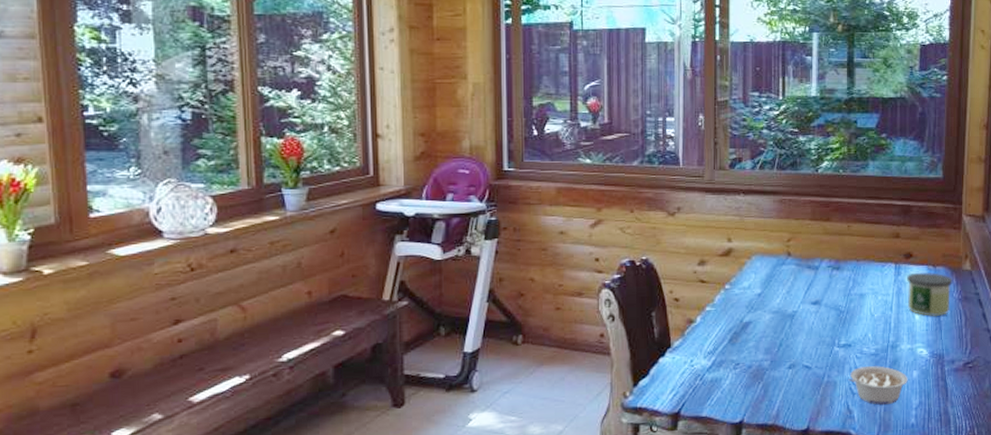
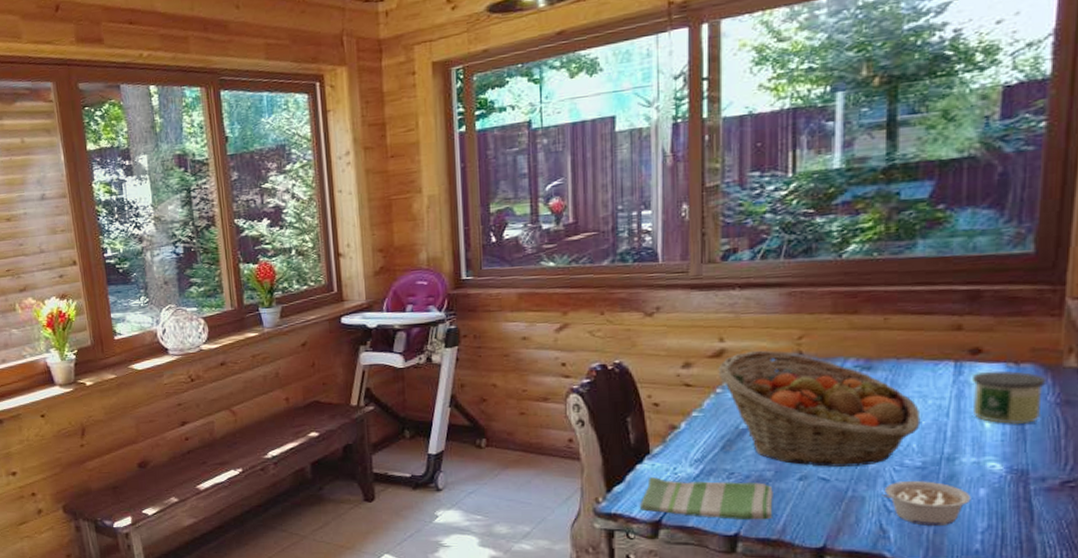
dish towel: none [662,369,770,408] -> present [640,476,773,520]
fruit basket: none [727,250,874,356] -> present [718,350,921,467]

